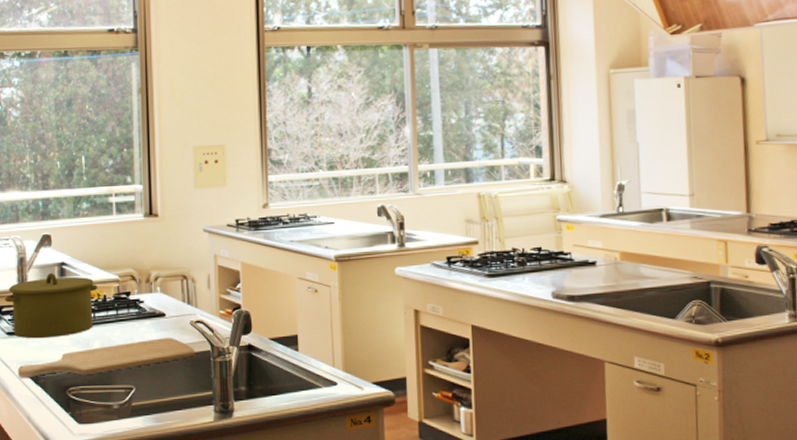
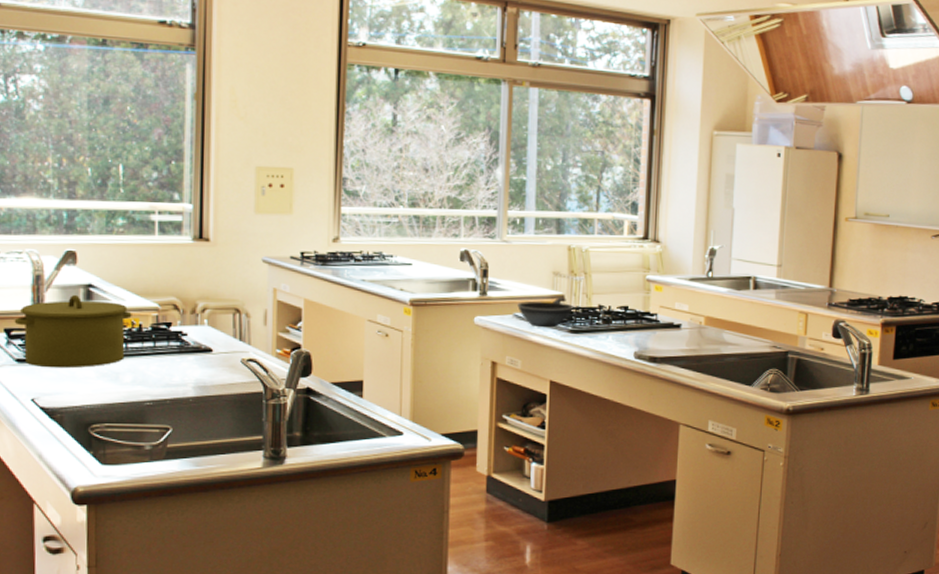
chopping board: present [18,338,195,378] -> none [29,376,245,412]
frying pan: none [434,242,489,274] -> present [517,296,574,328]

